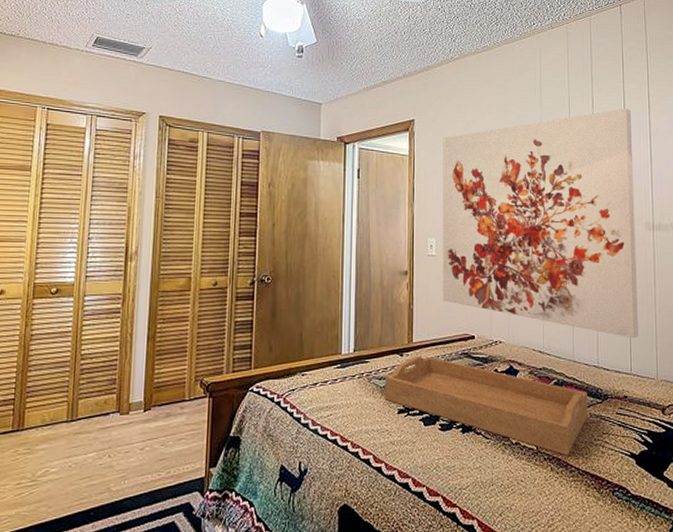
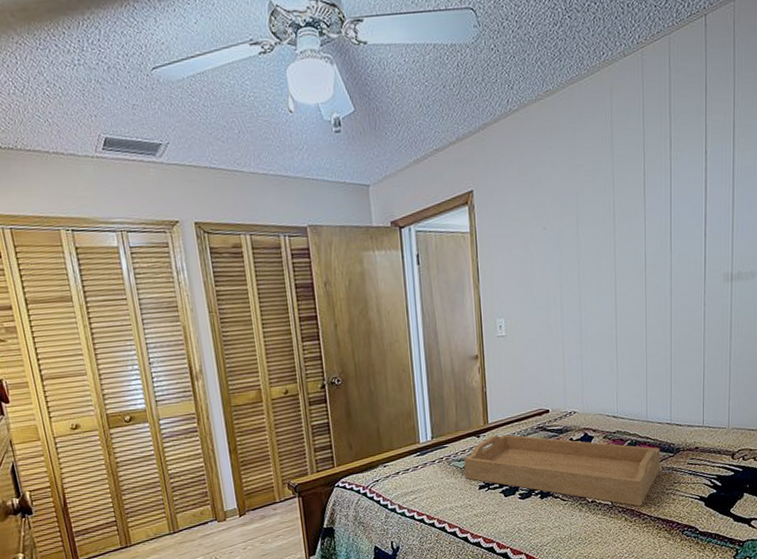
wall art: present [442,108,638,339] -> none [506,146,714,393]

